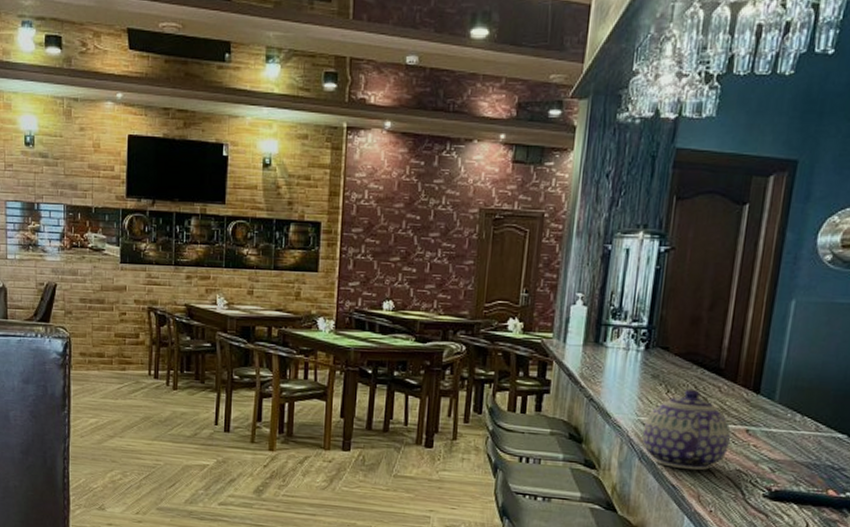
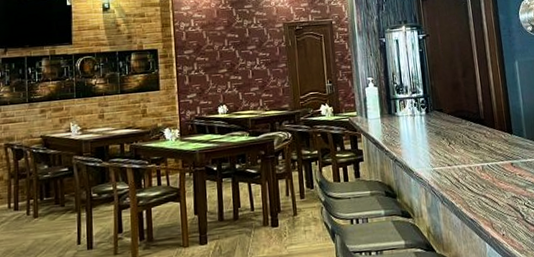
teapot: present [643,388,731,471] -> none [439,138,503,205]

